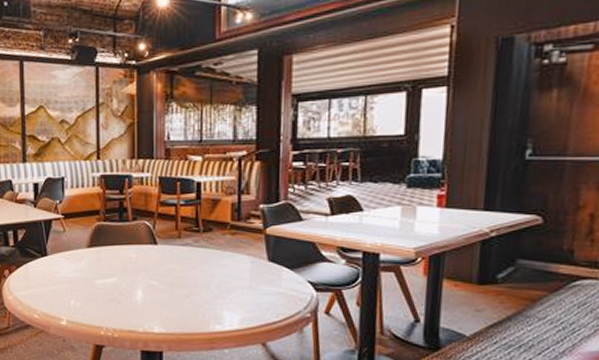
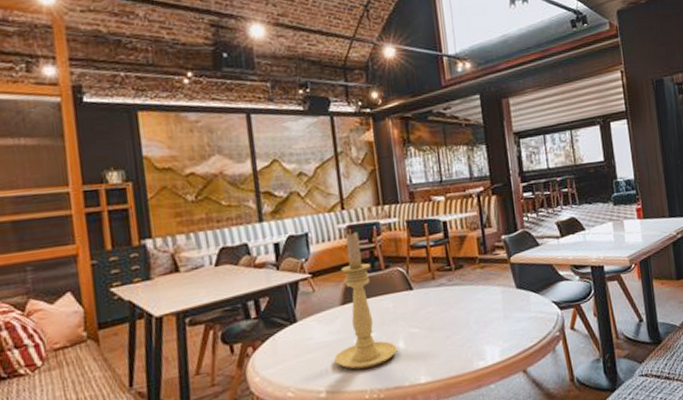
candle holder: none [77,180,135,308] -> present [334,230,398,370]

